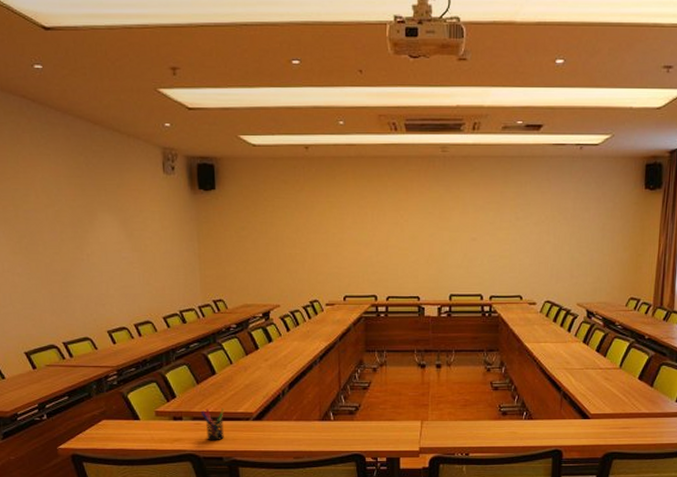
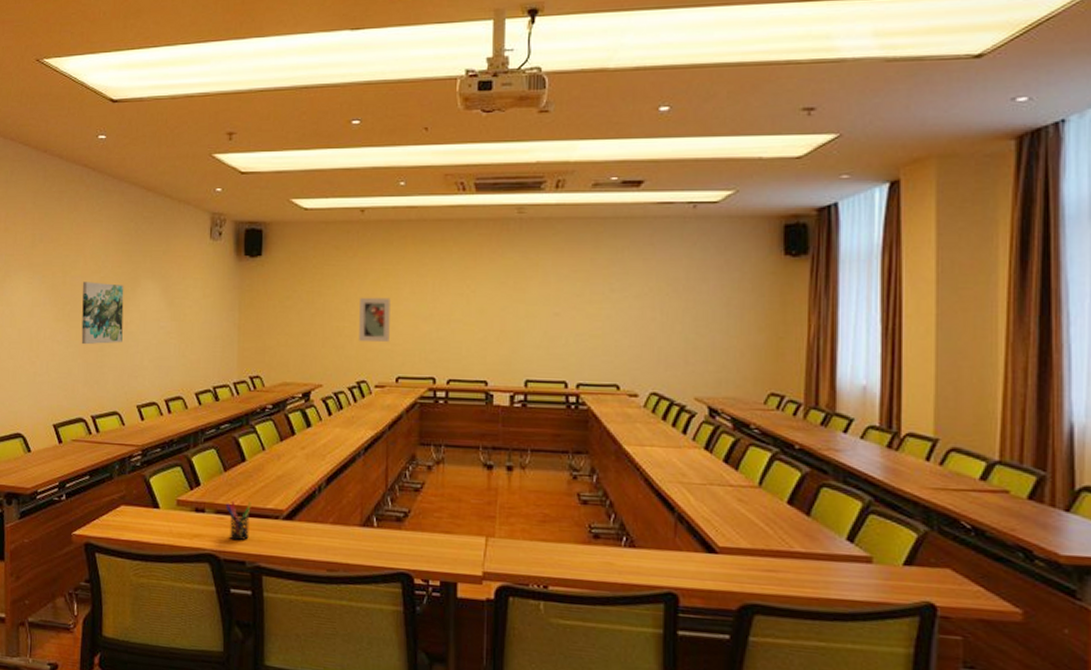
wall art: none [36,215,86,277] -> present [81,281,124,345]
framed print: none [309,227,336,267] -> present [359,297,390,343]

